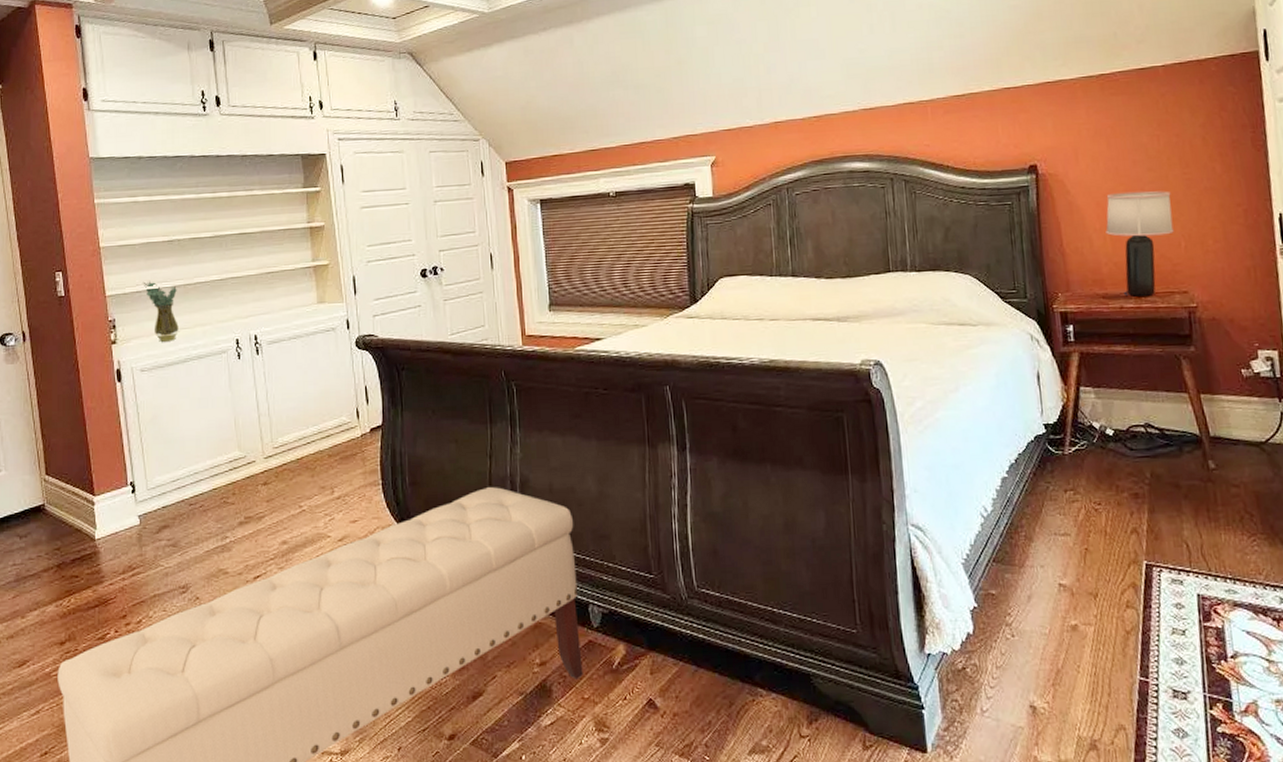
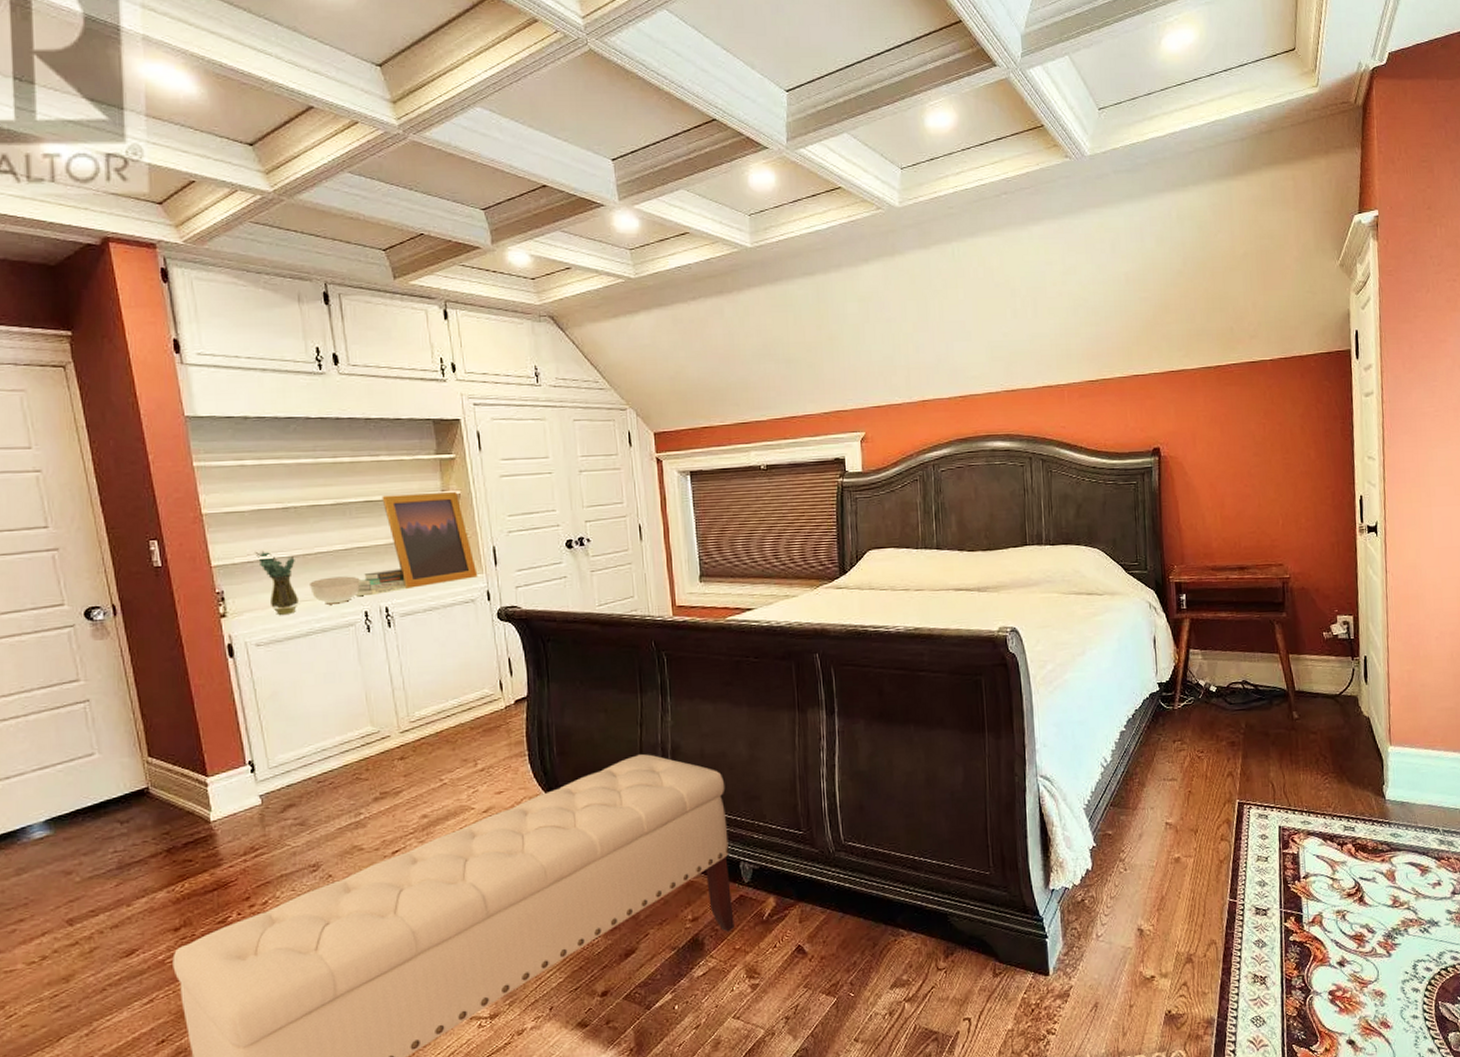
bowl: none [188,305,233,332] -> present [308,576,360,605]
books: none [228,298,280,324] -> present [355,569,413,596]
picture frame: none [254,224,339,318] -> present [382,492,478,590]
table lamp: present [1105,191,1174,297] -> none [1216,473,1274,569]

